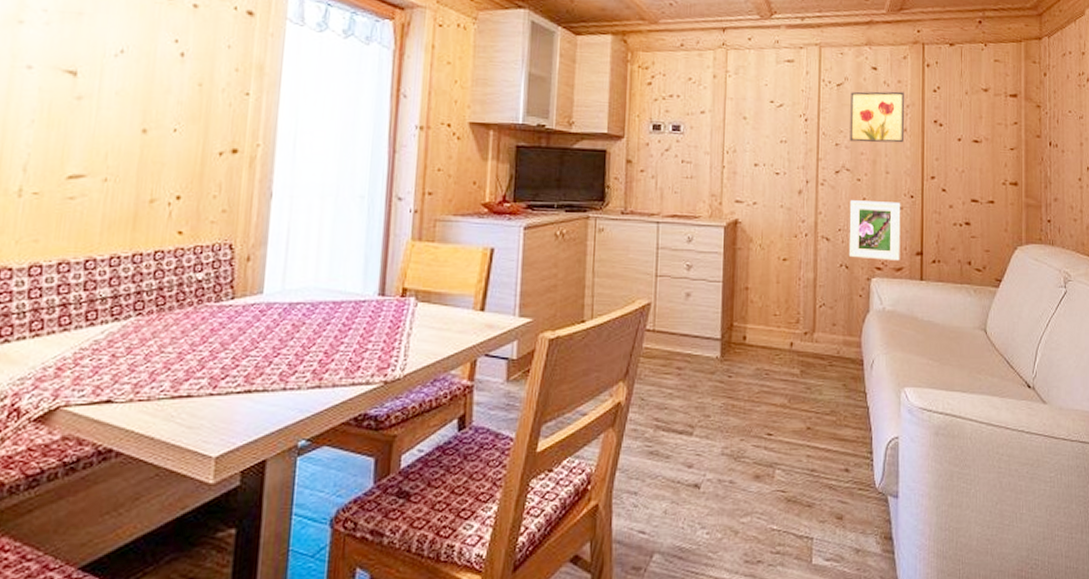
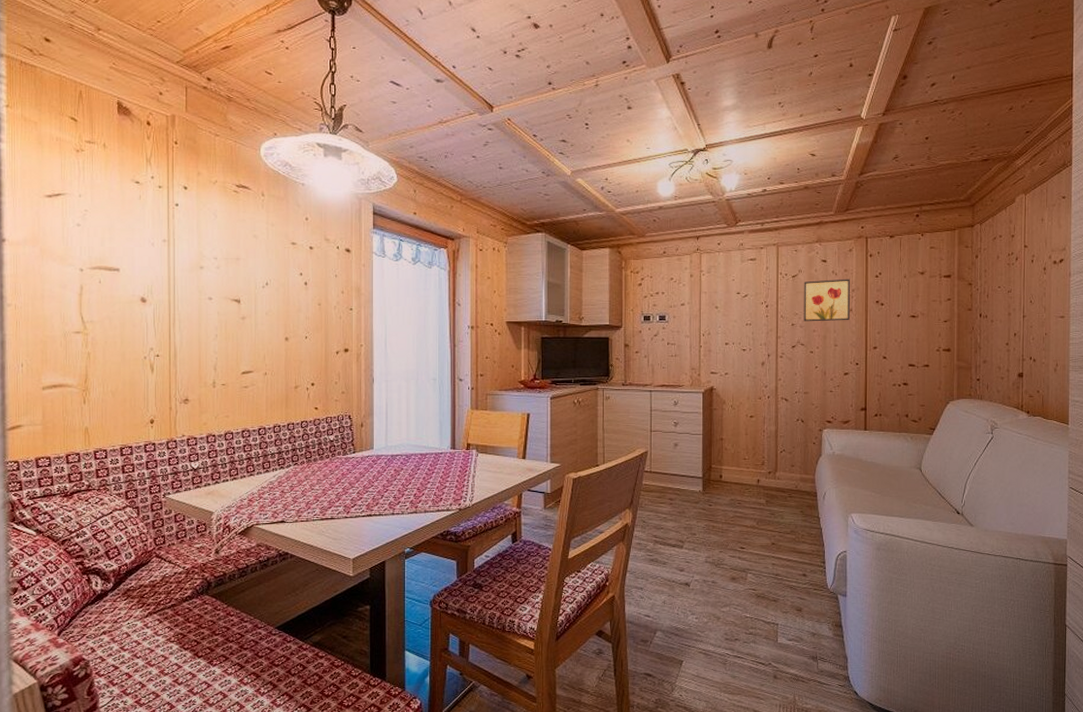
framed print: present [848,200,901,261] -> none [804,369,848,415]

